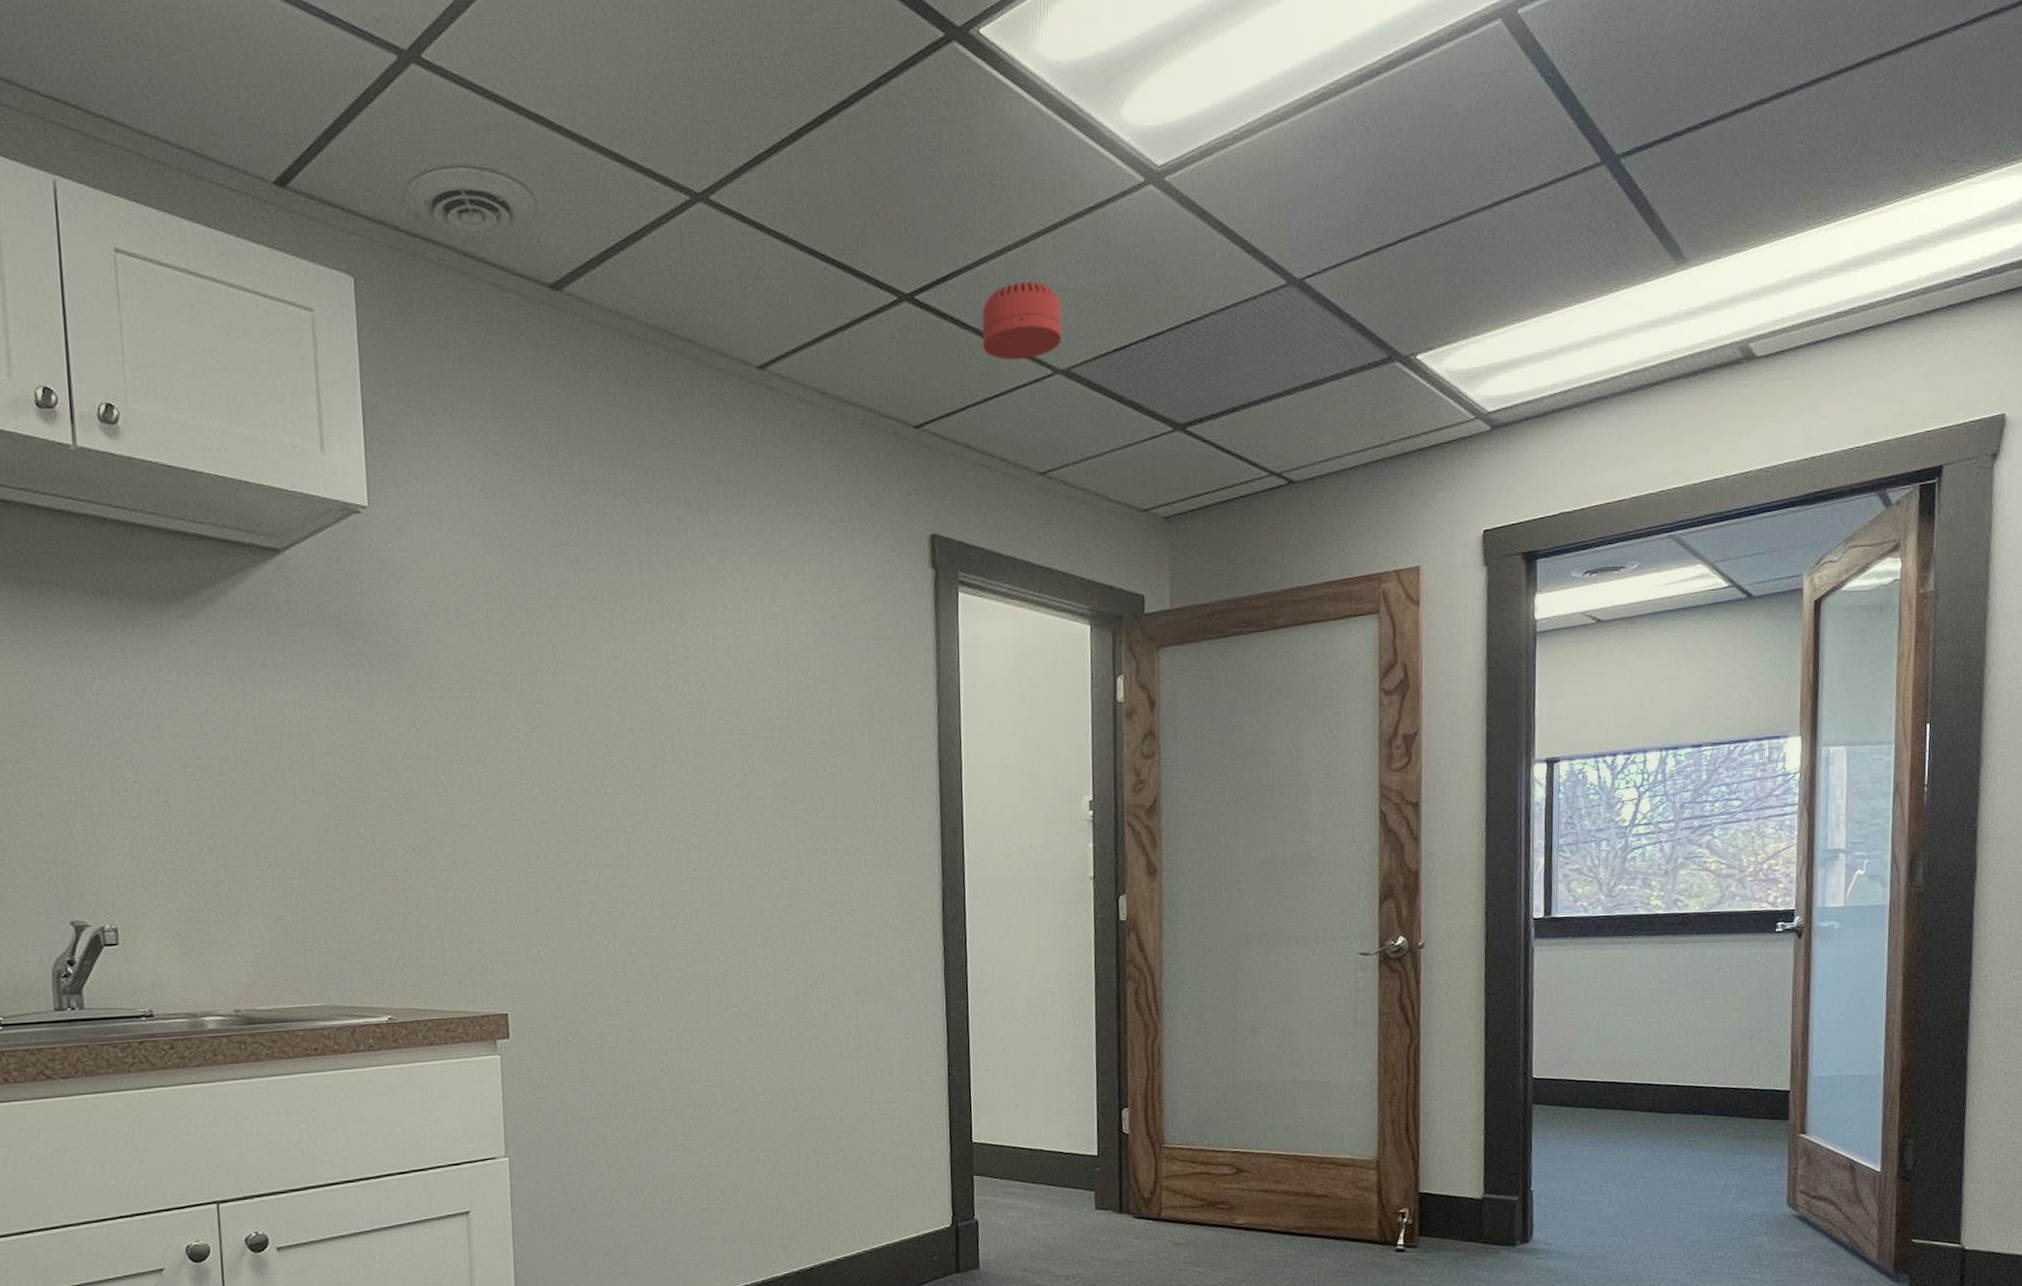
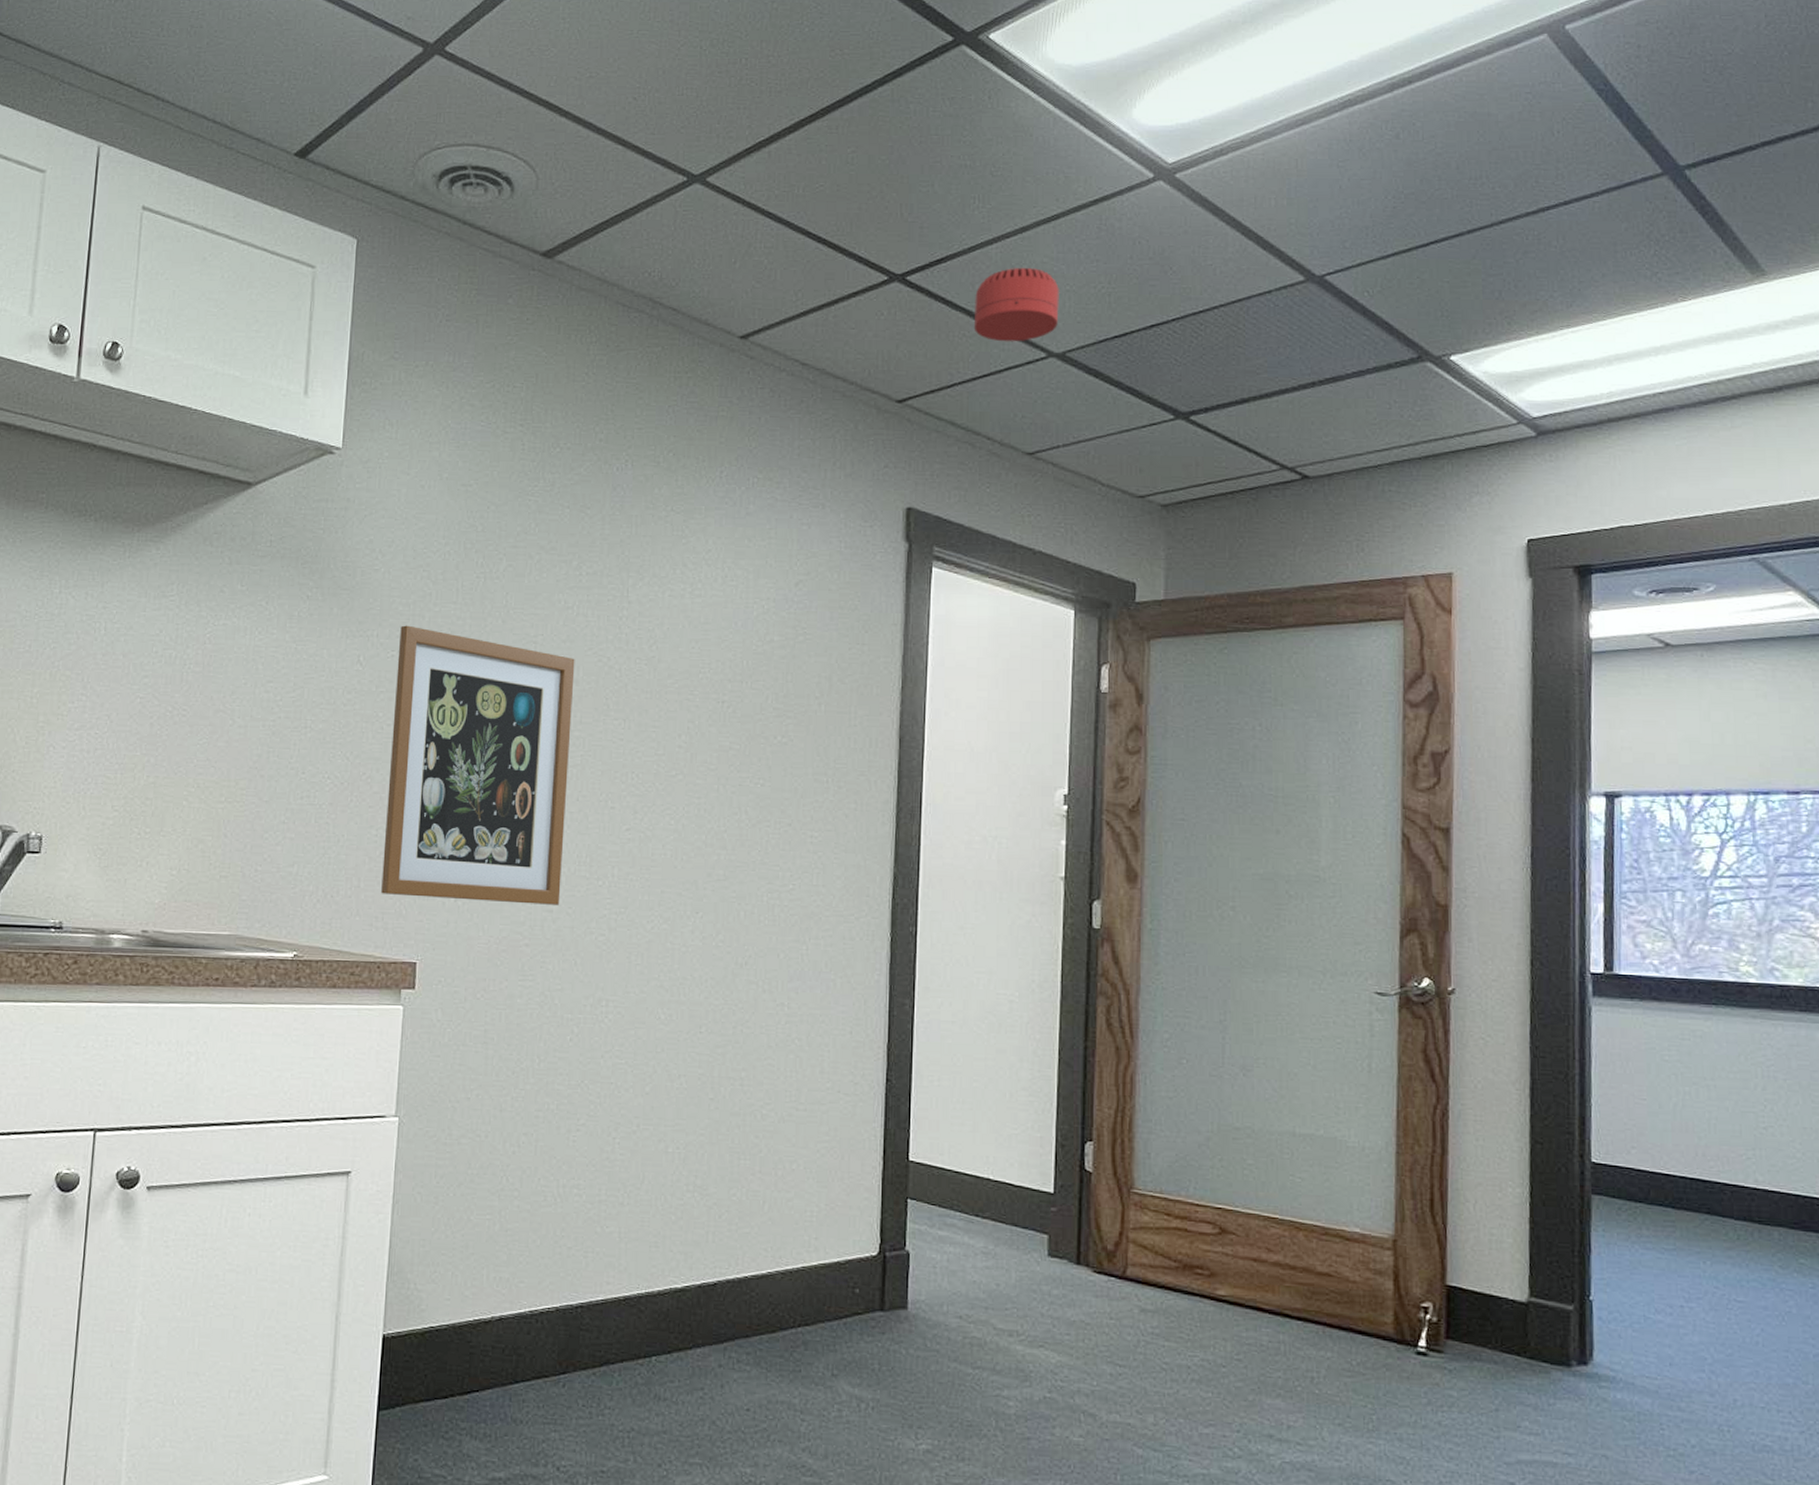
wall art: none [452,686,638,952] -> present [381,625,575,905]

